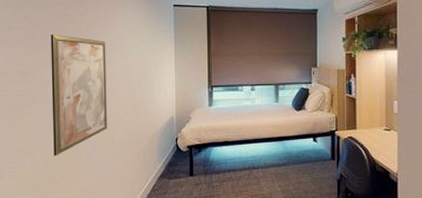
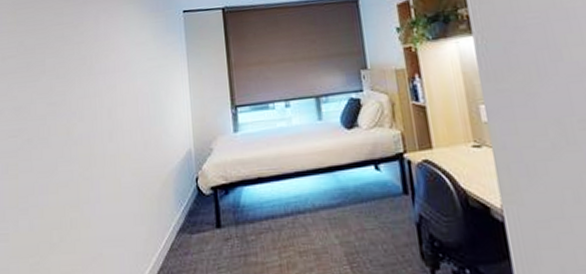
wall art: present [51,34,107,156] -> none [47,60,113,211]

